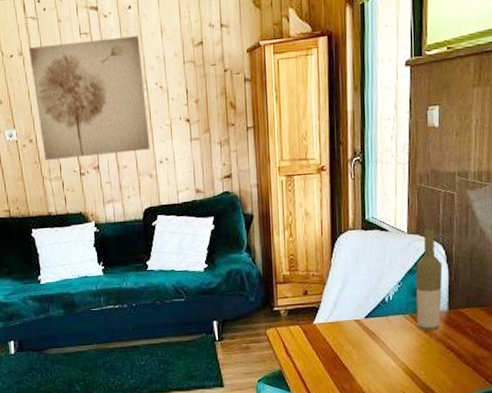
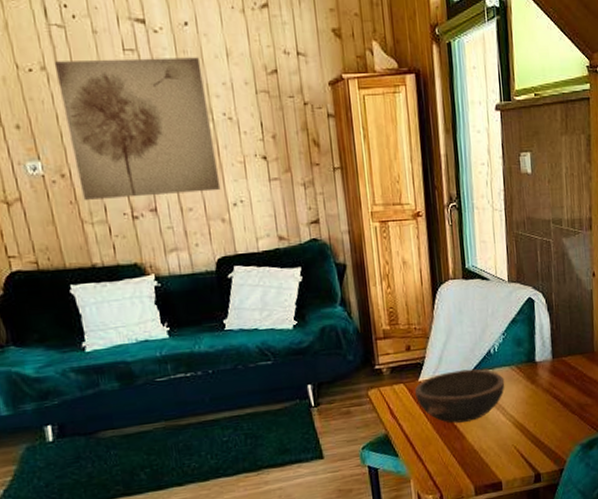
bowl: none [310,315,398,365] -> present [415,368,505,424]
bottle: present [416,229,443,331] -> none [518,277,546,382]

